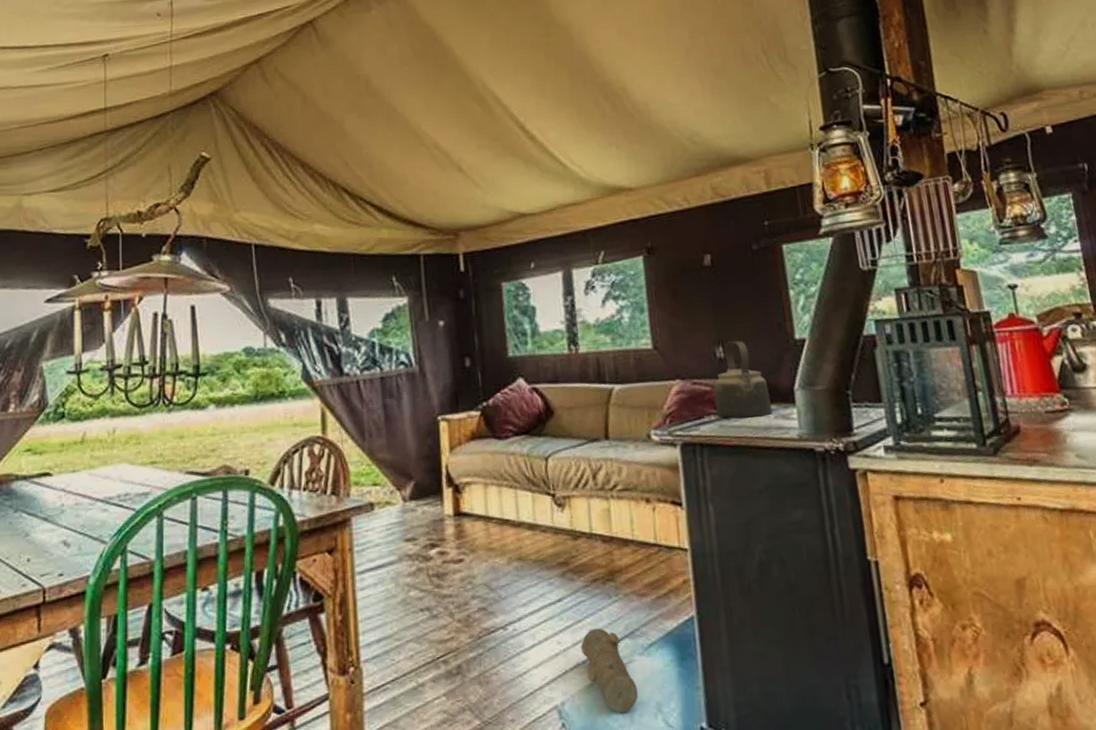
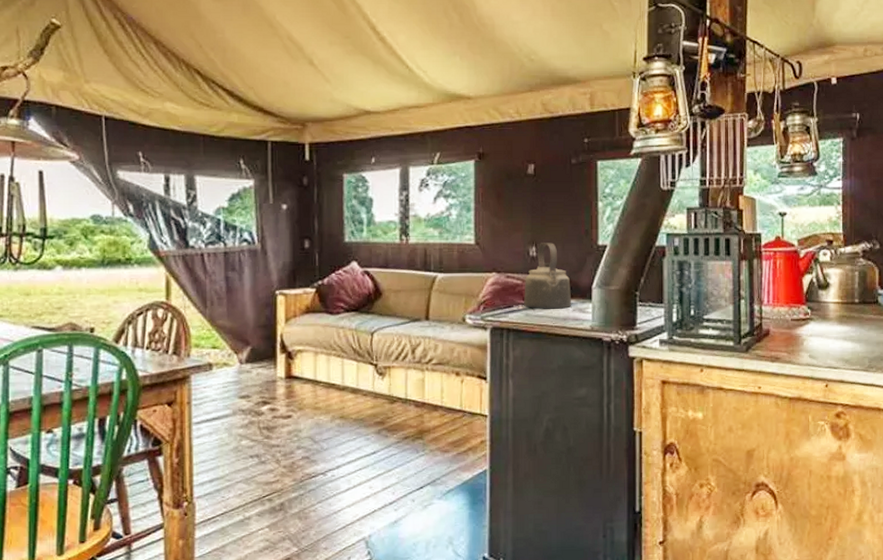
decorative log: present [581,627,638,714] -> none [389,476,434,545]

